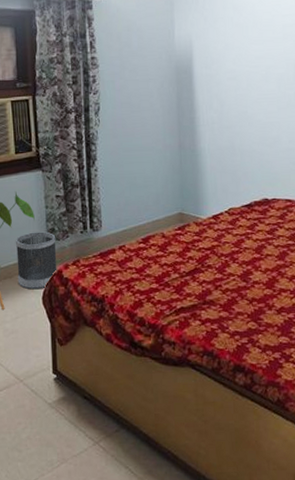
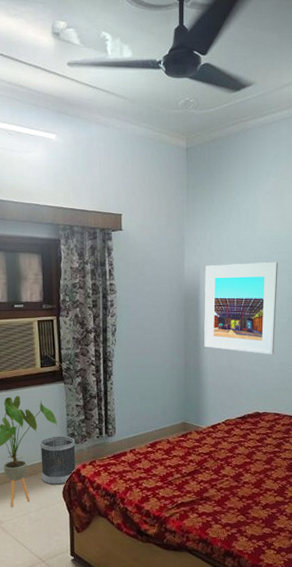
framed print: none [198,27,282,132] -> present [204,262,278,355]

